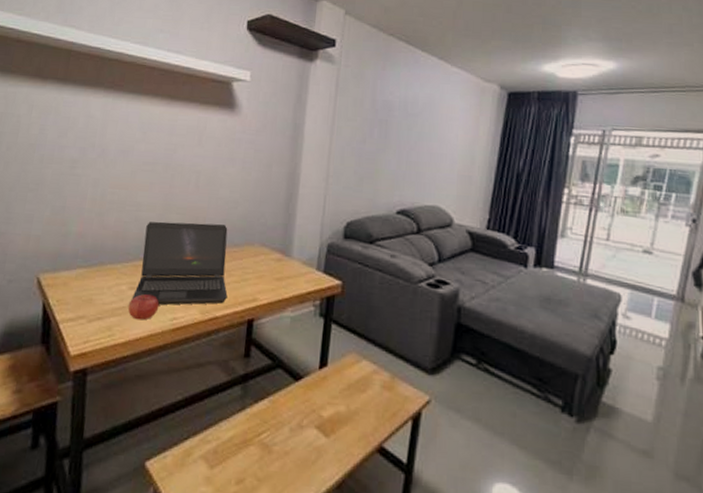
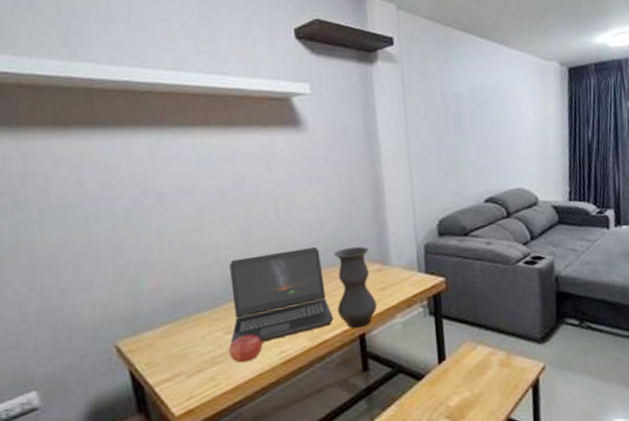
vase: none [232,231,274,312] -> present [334,246,378,328]

